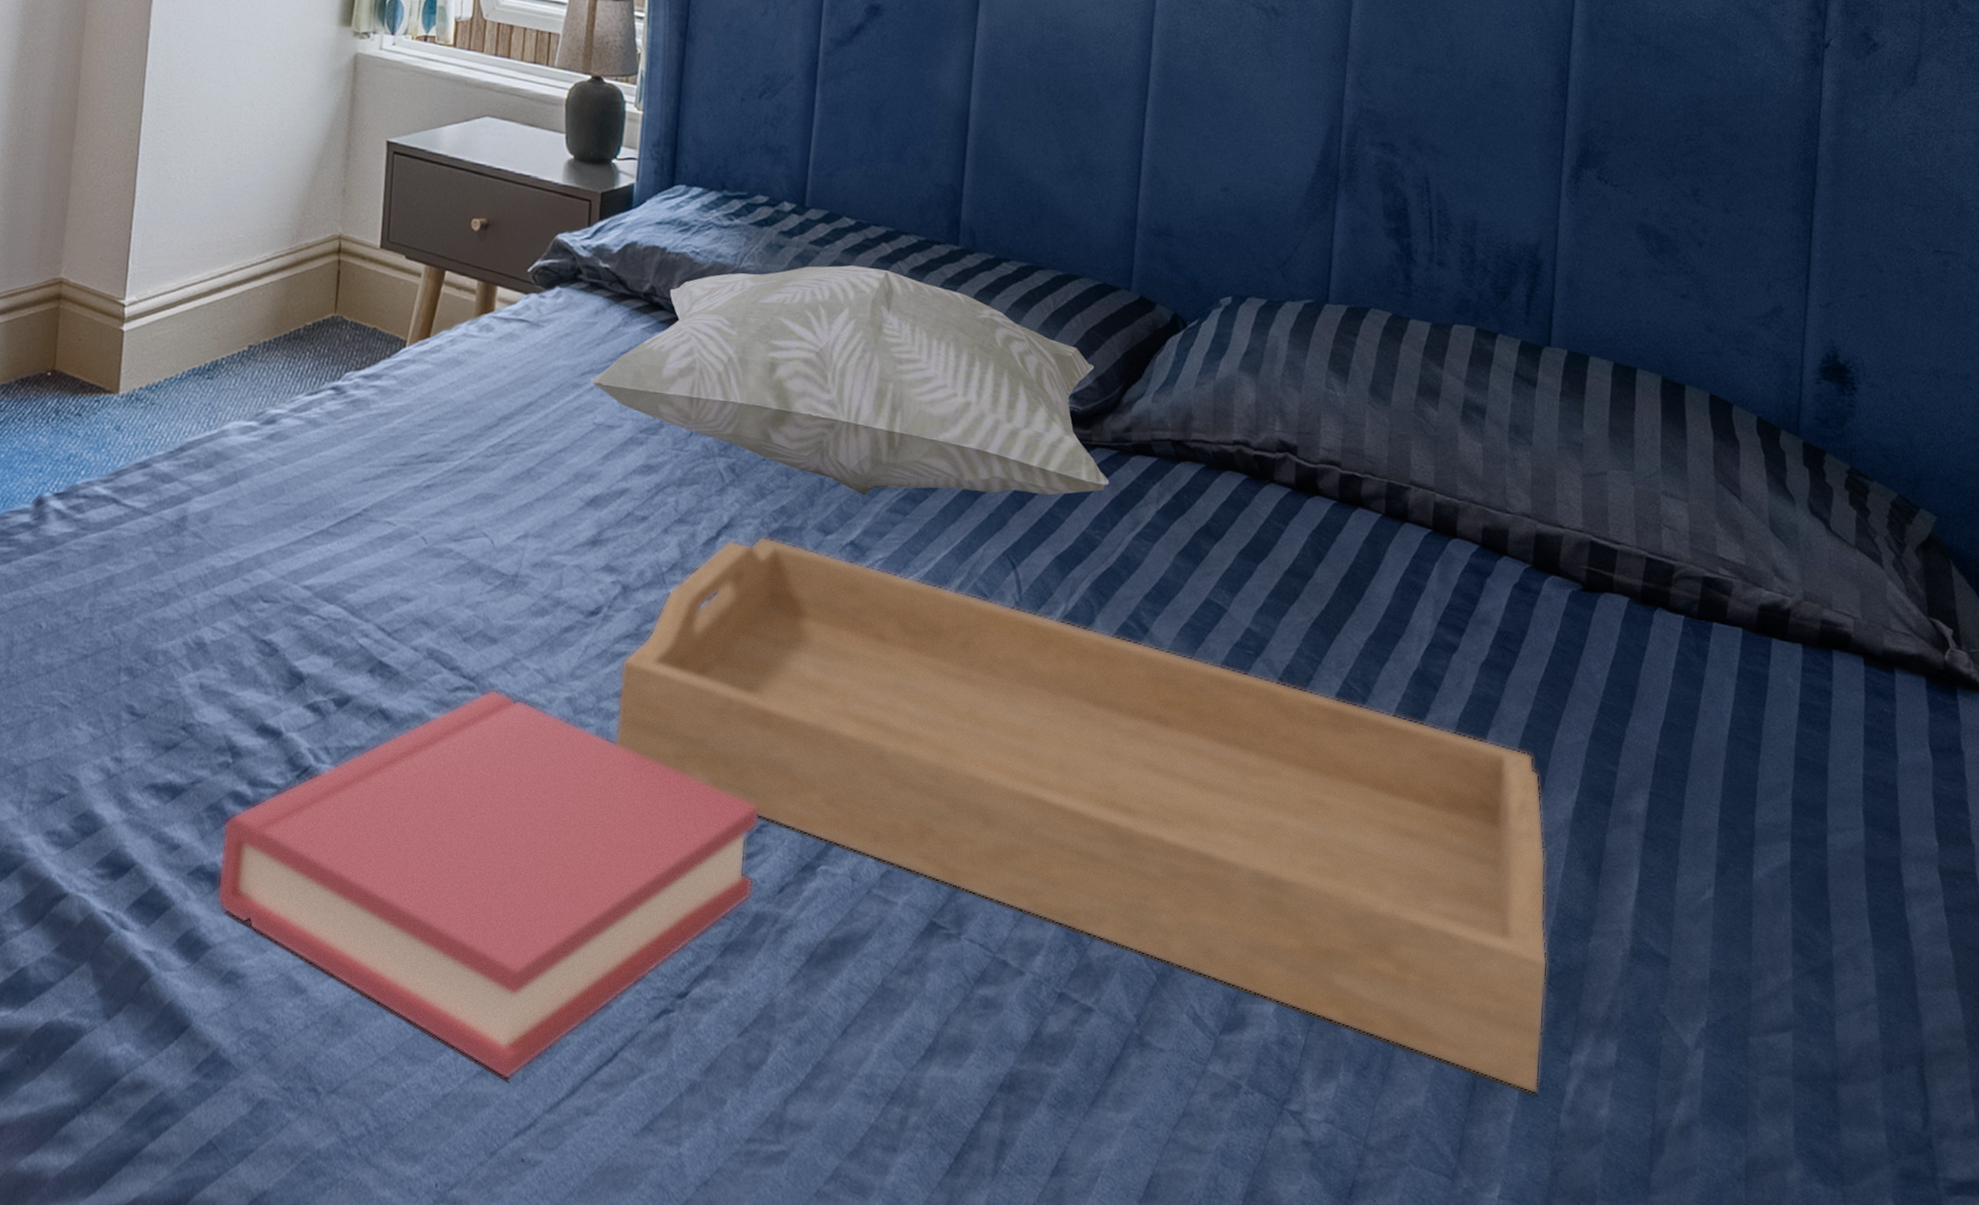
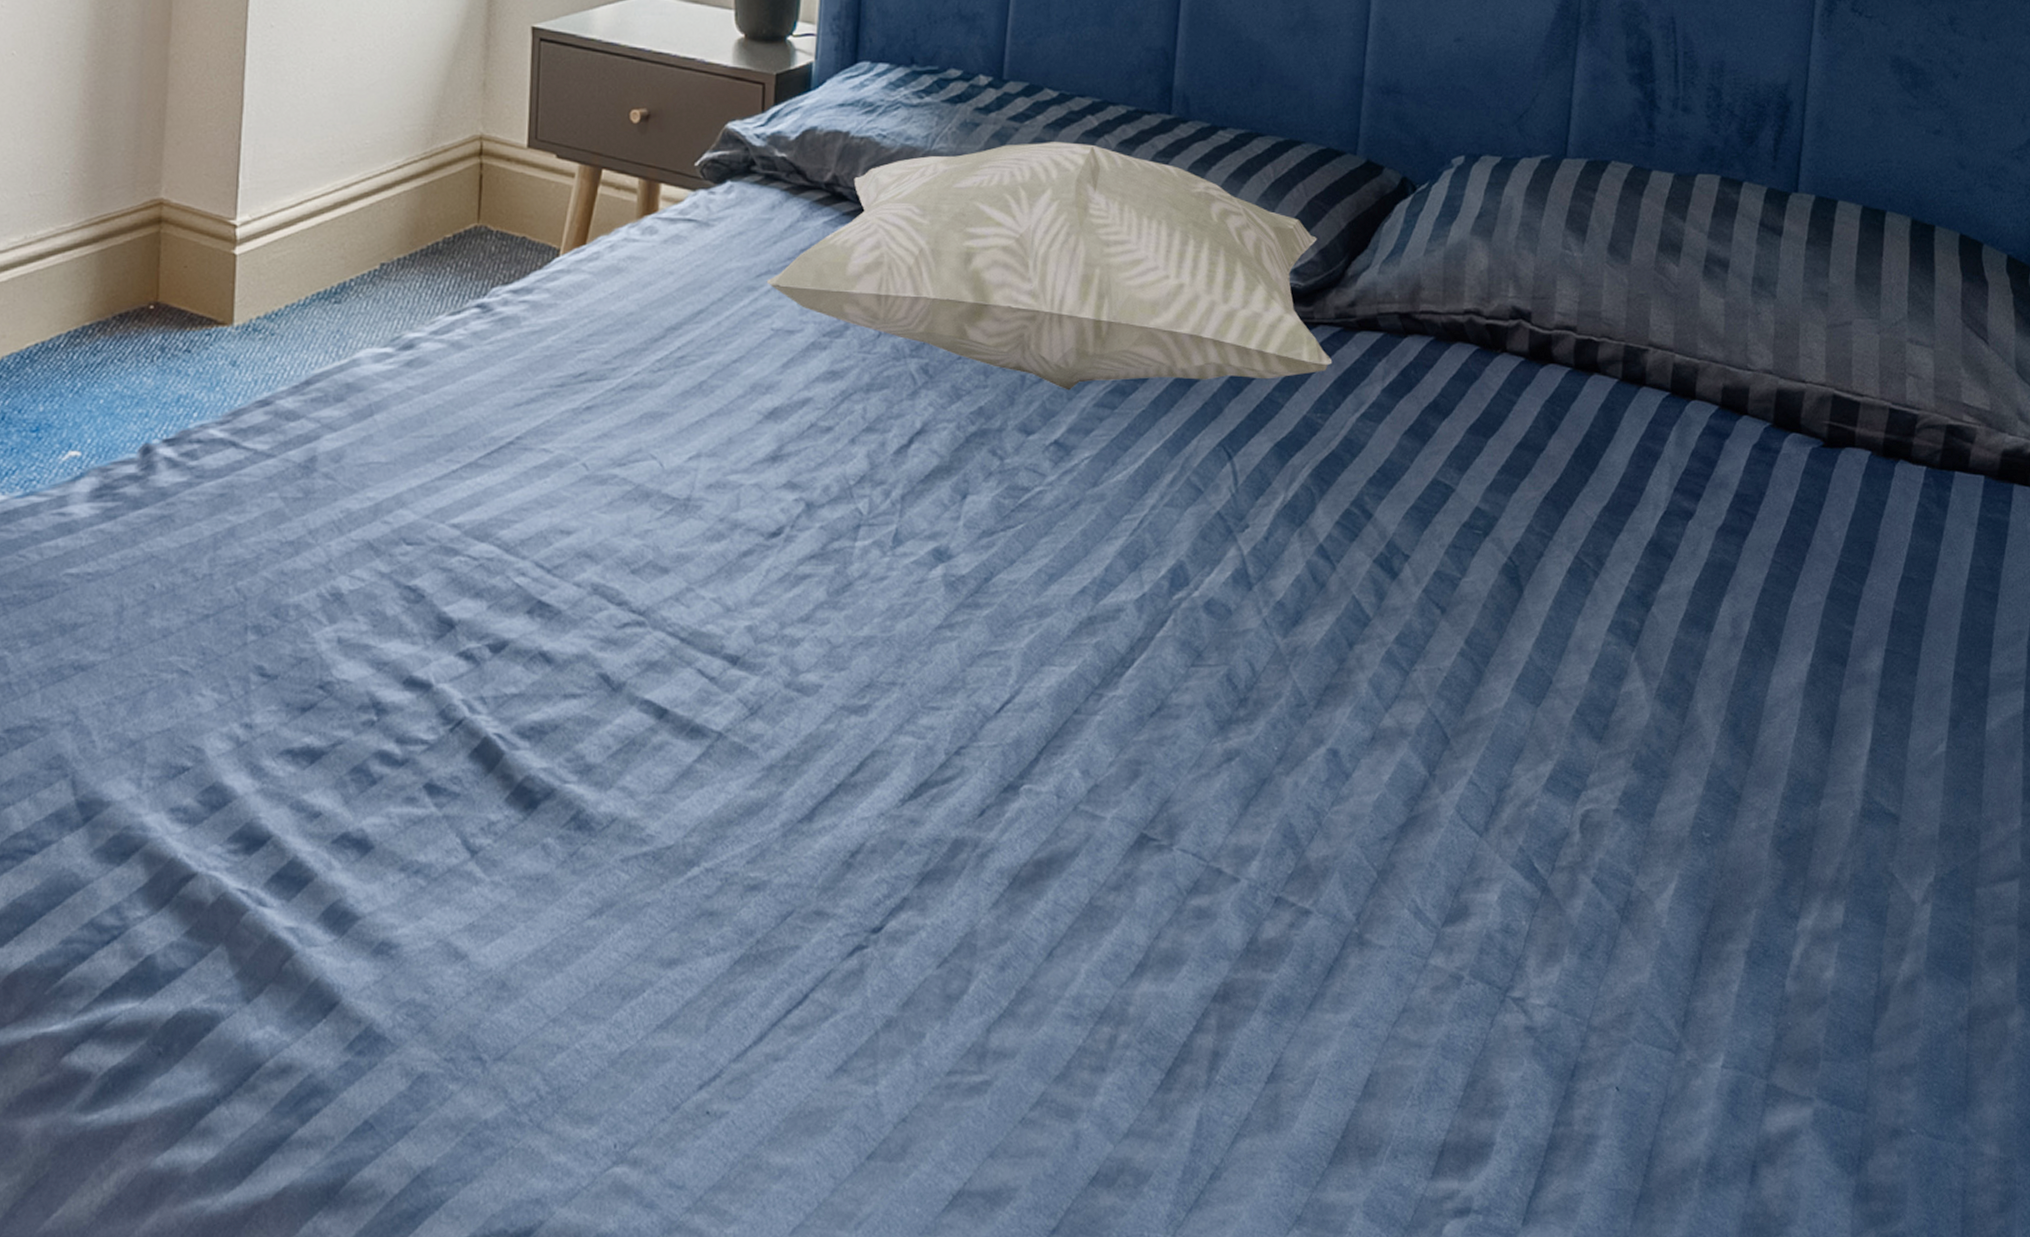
hardback book: present [216,689,761,1080] -> none [364,622,959,1032]
serving tray: present [614,536,1548,1093] -> none [799,441,1779,961]

